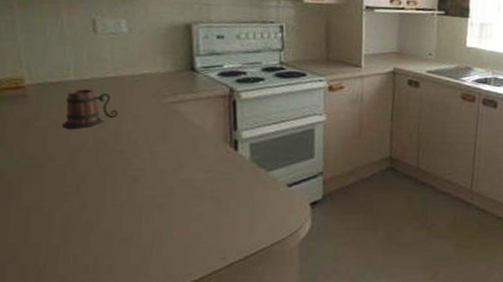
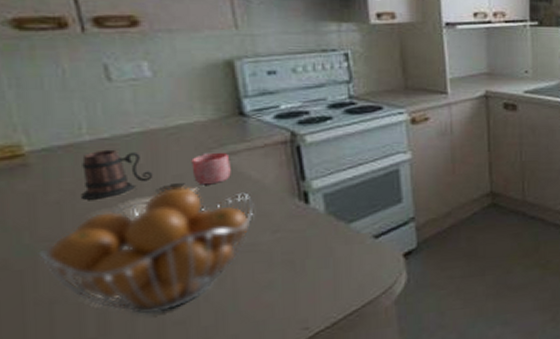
fruit basket: none [25,125,193,230] -> present [38,187,254,315]
mug: none [149,99,180,127] -> present [191,152,231,185]

